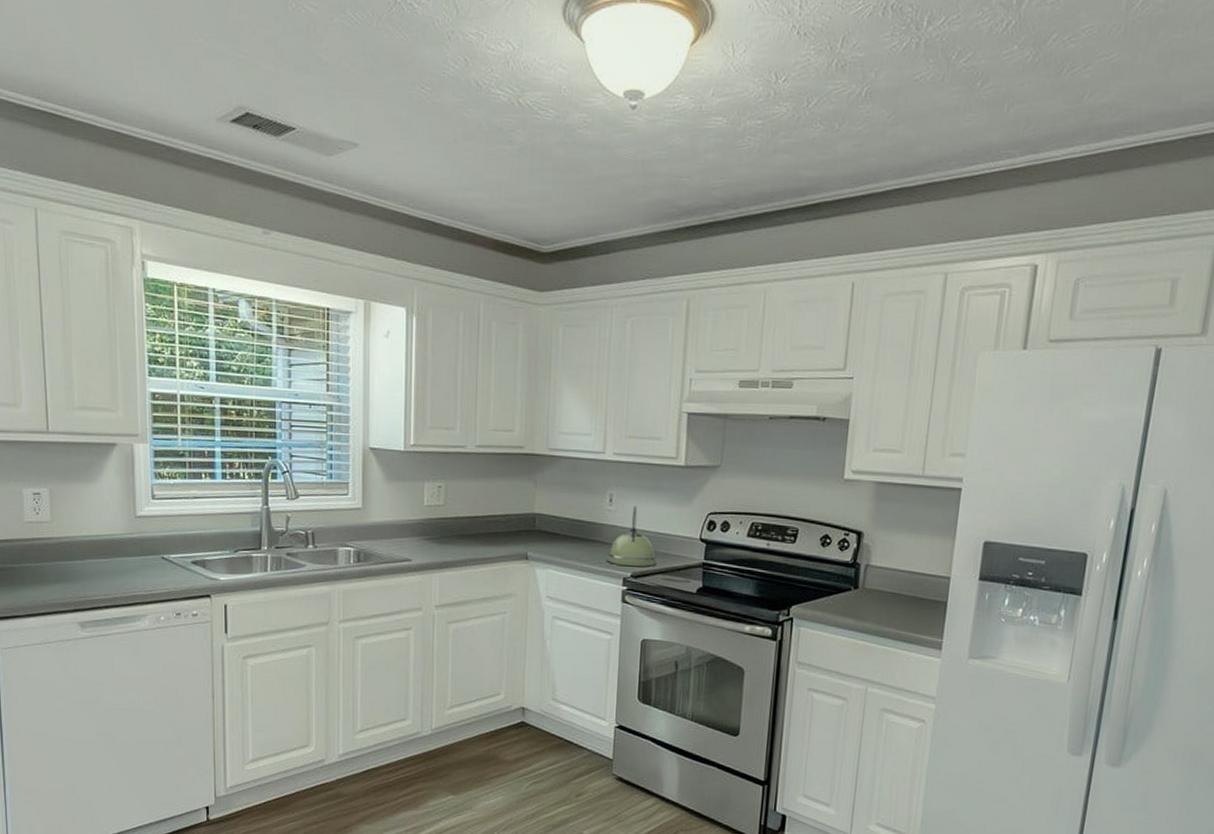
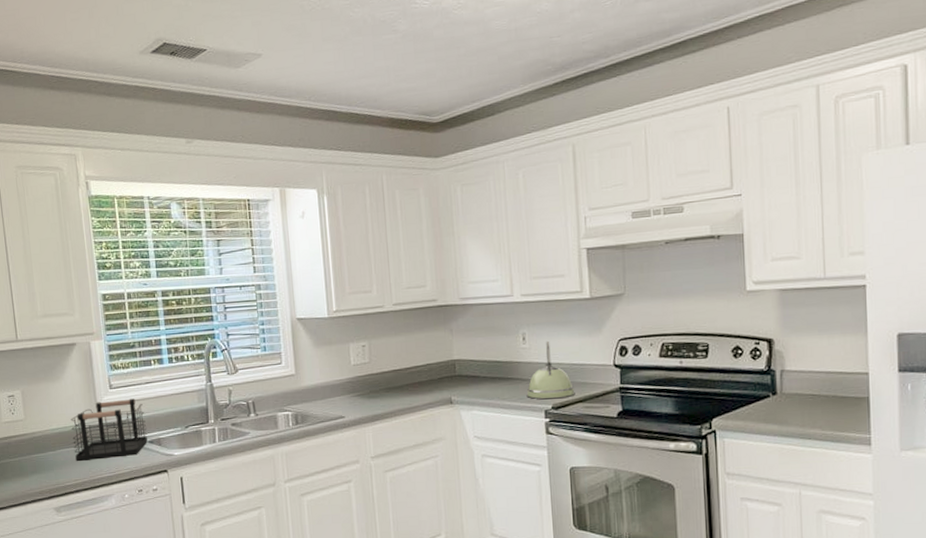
dish rack: none [104,512,191,575] -> present [70,398,148,461]

